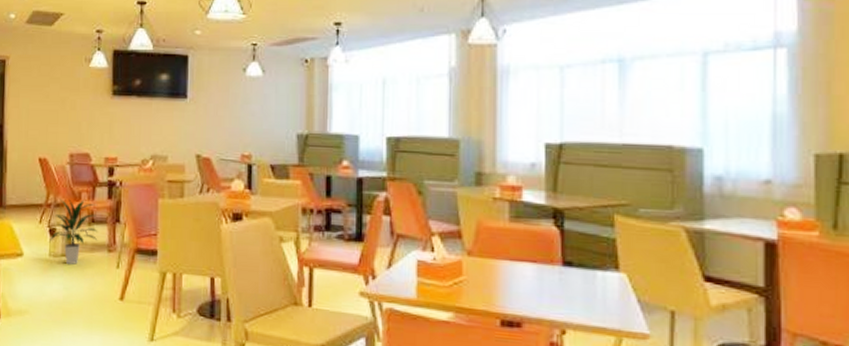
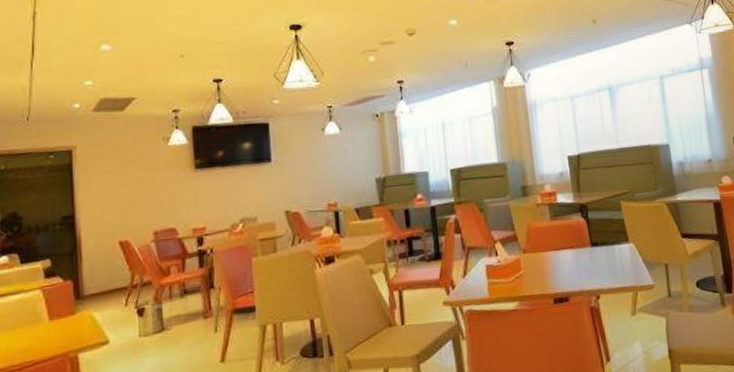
indoor plant: present [48,198,98,265] -> none [137,273,192,340]

